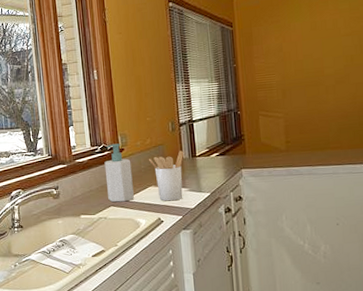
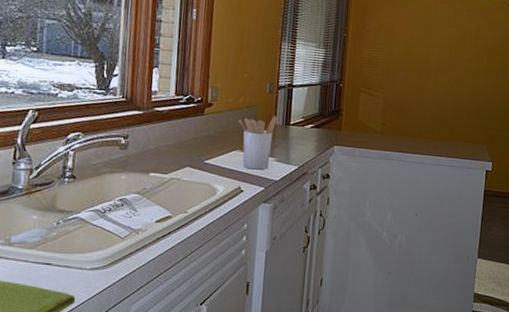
soap bottle: present [104,143,134,203] -> none [185,96,219,164]

